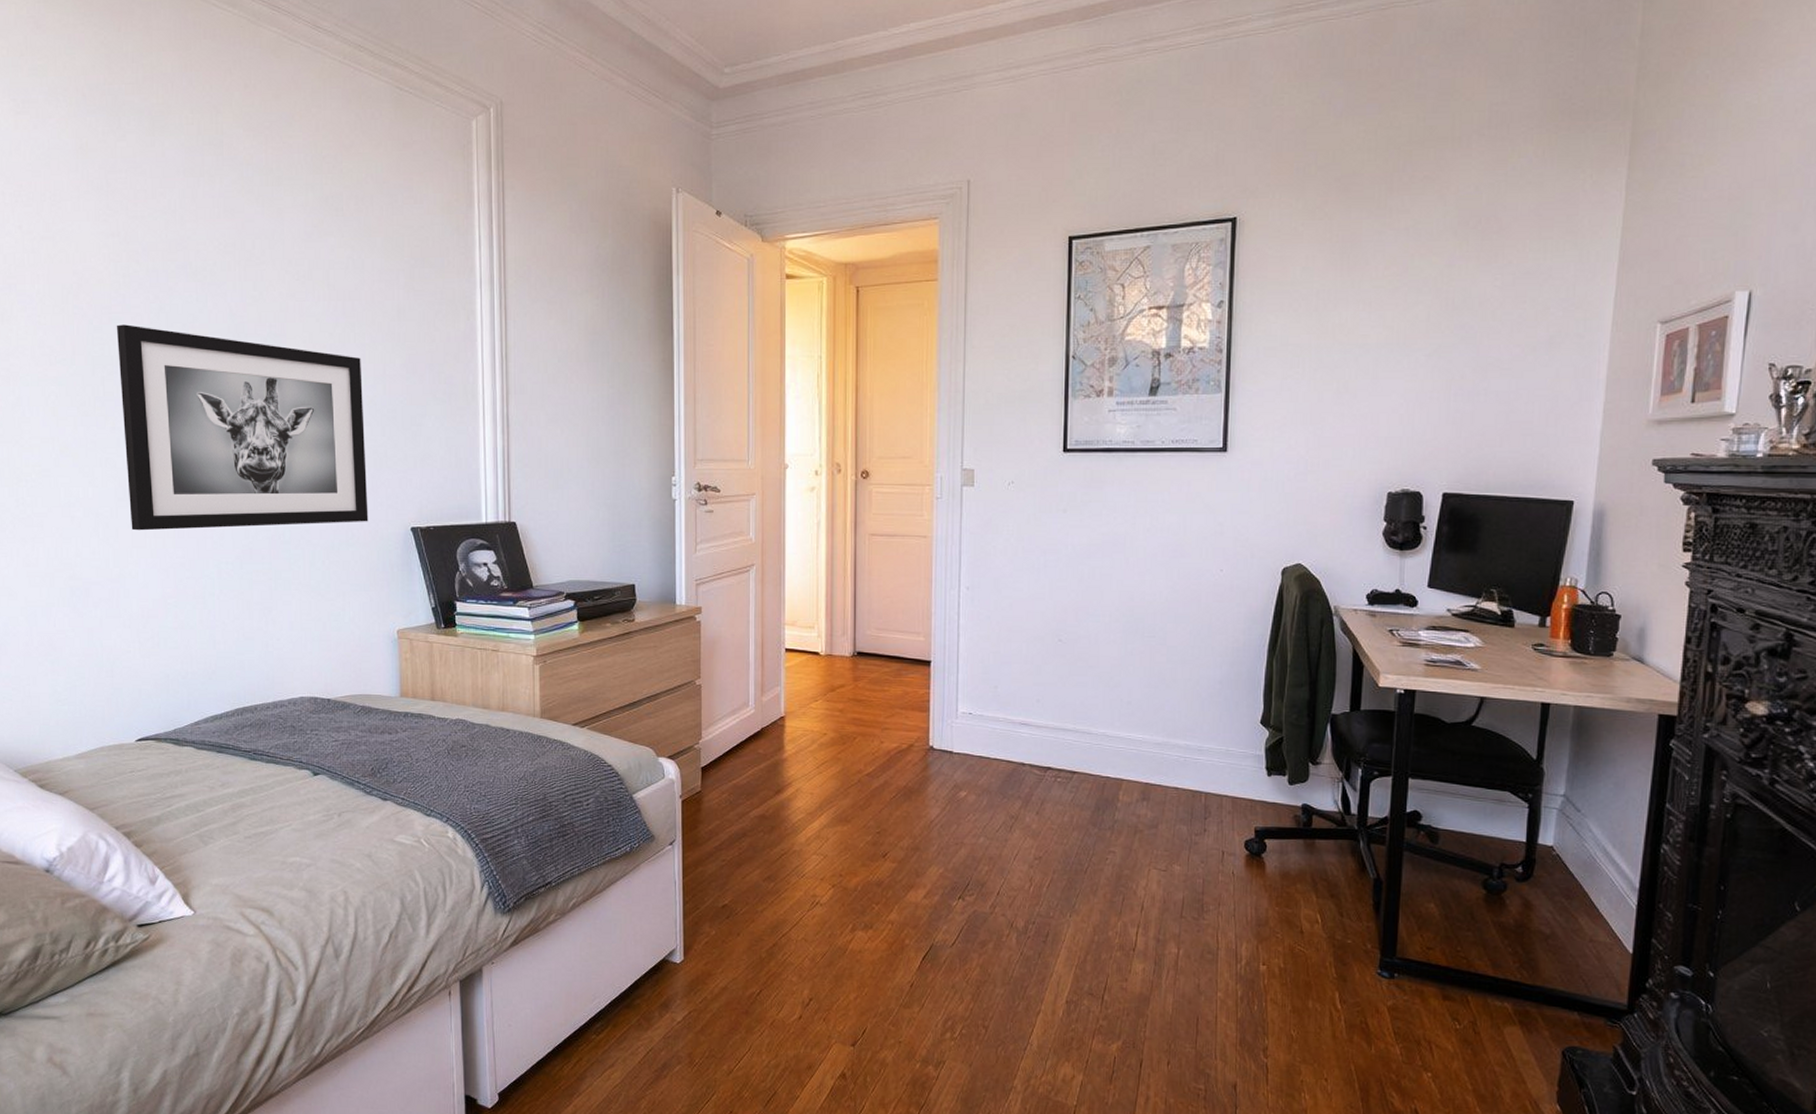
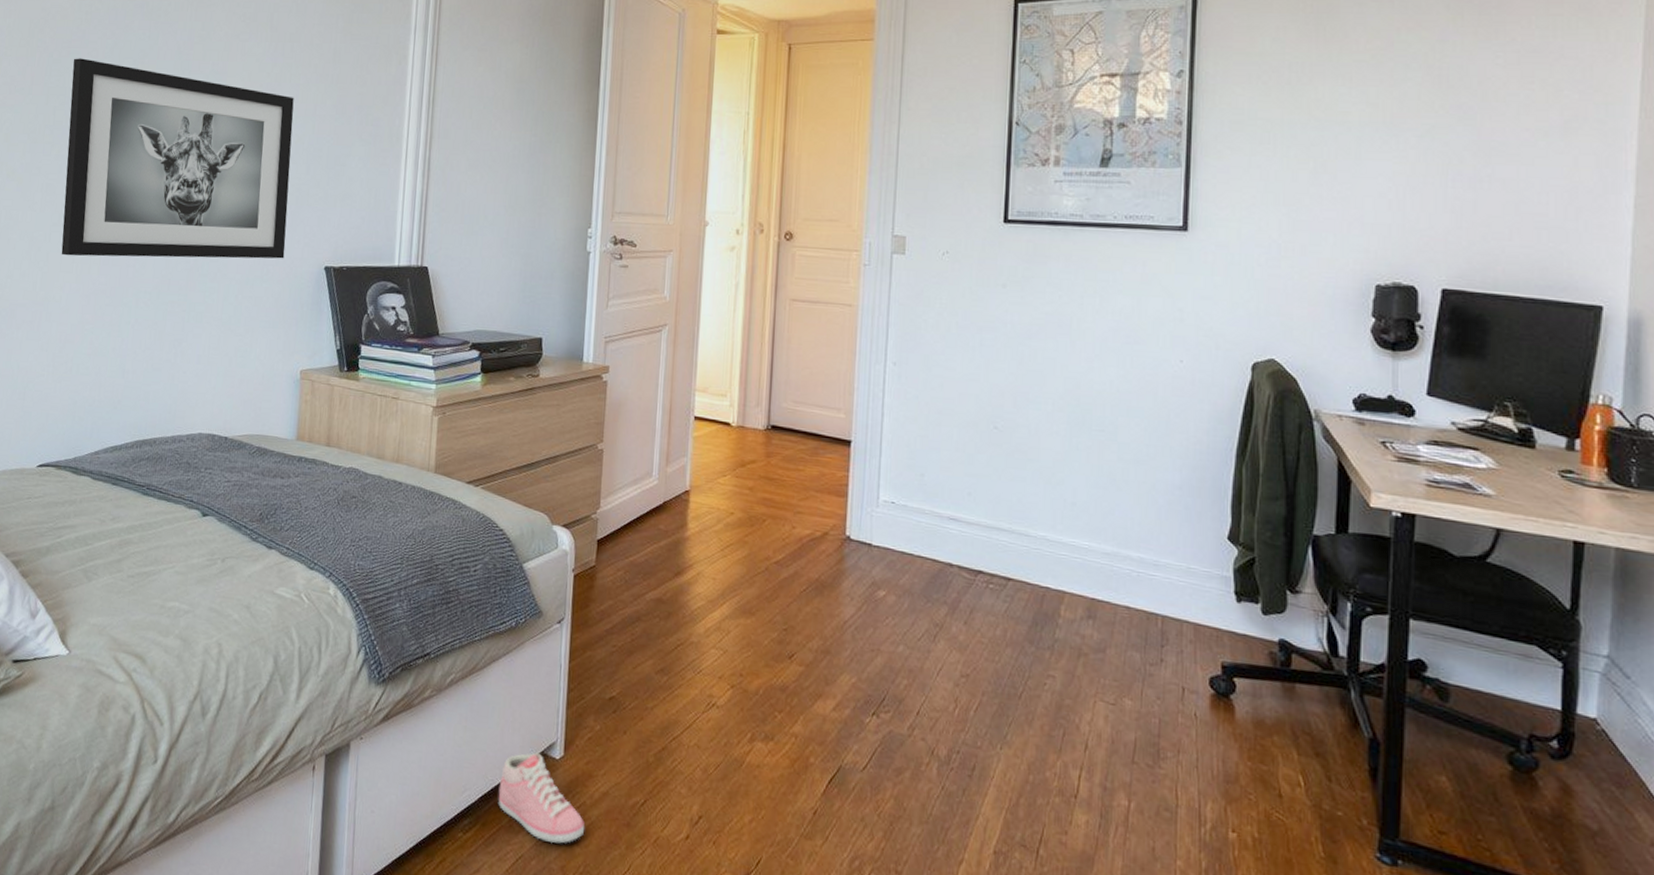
sneaker: none [626,959,707,1036] -> present [497,752,584,844]

